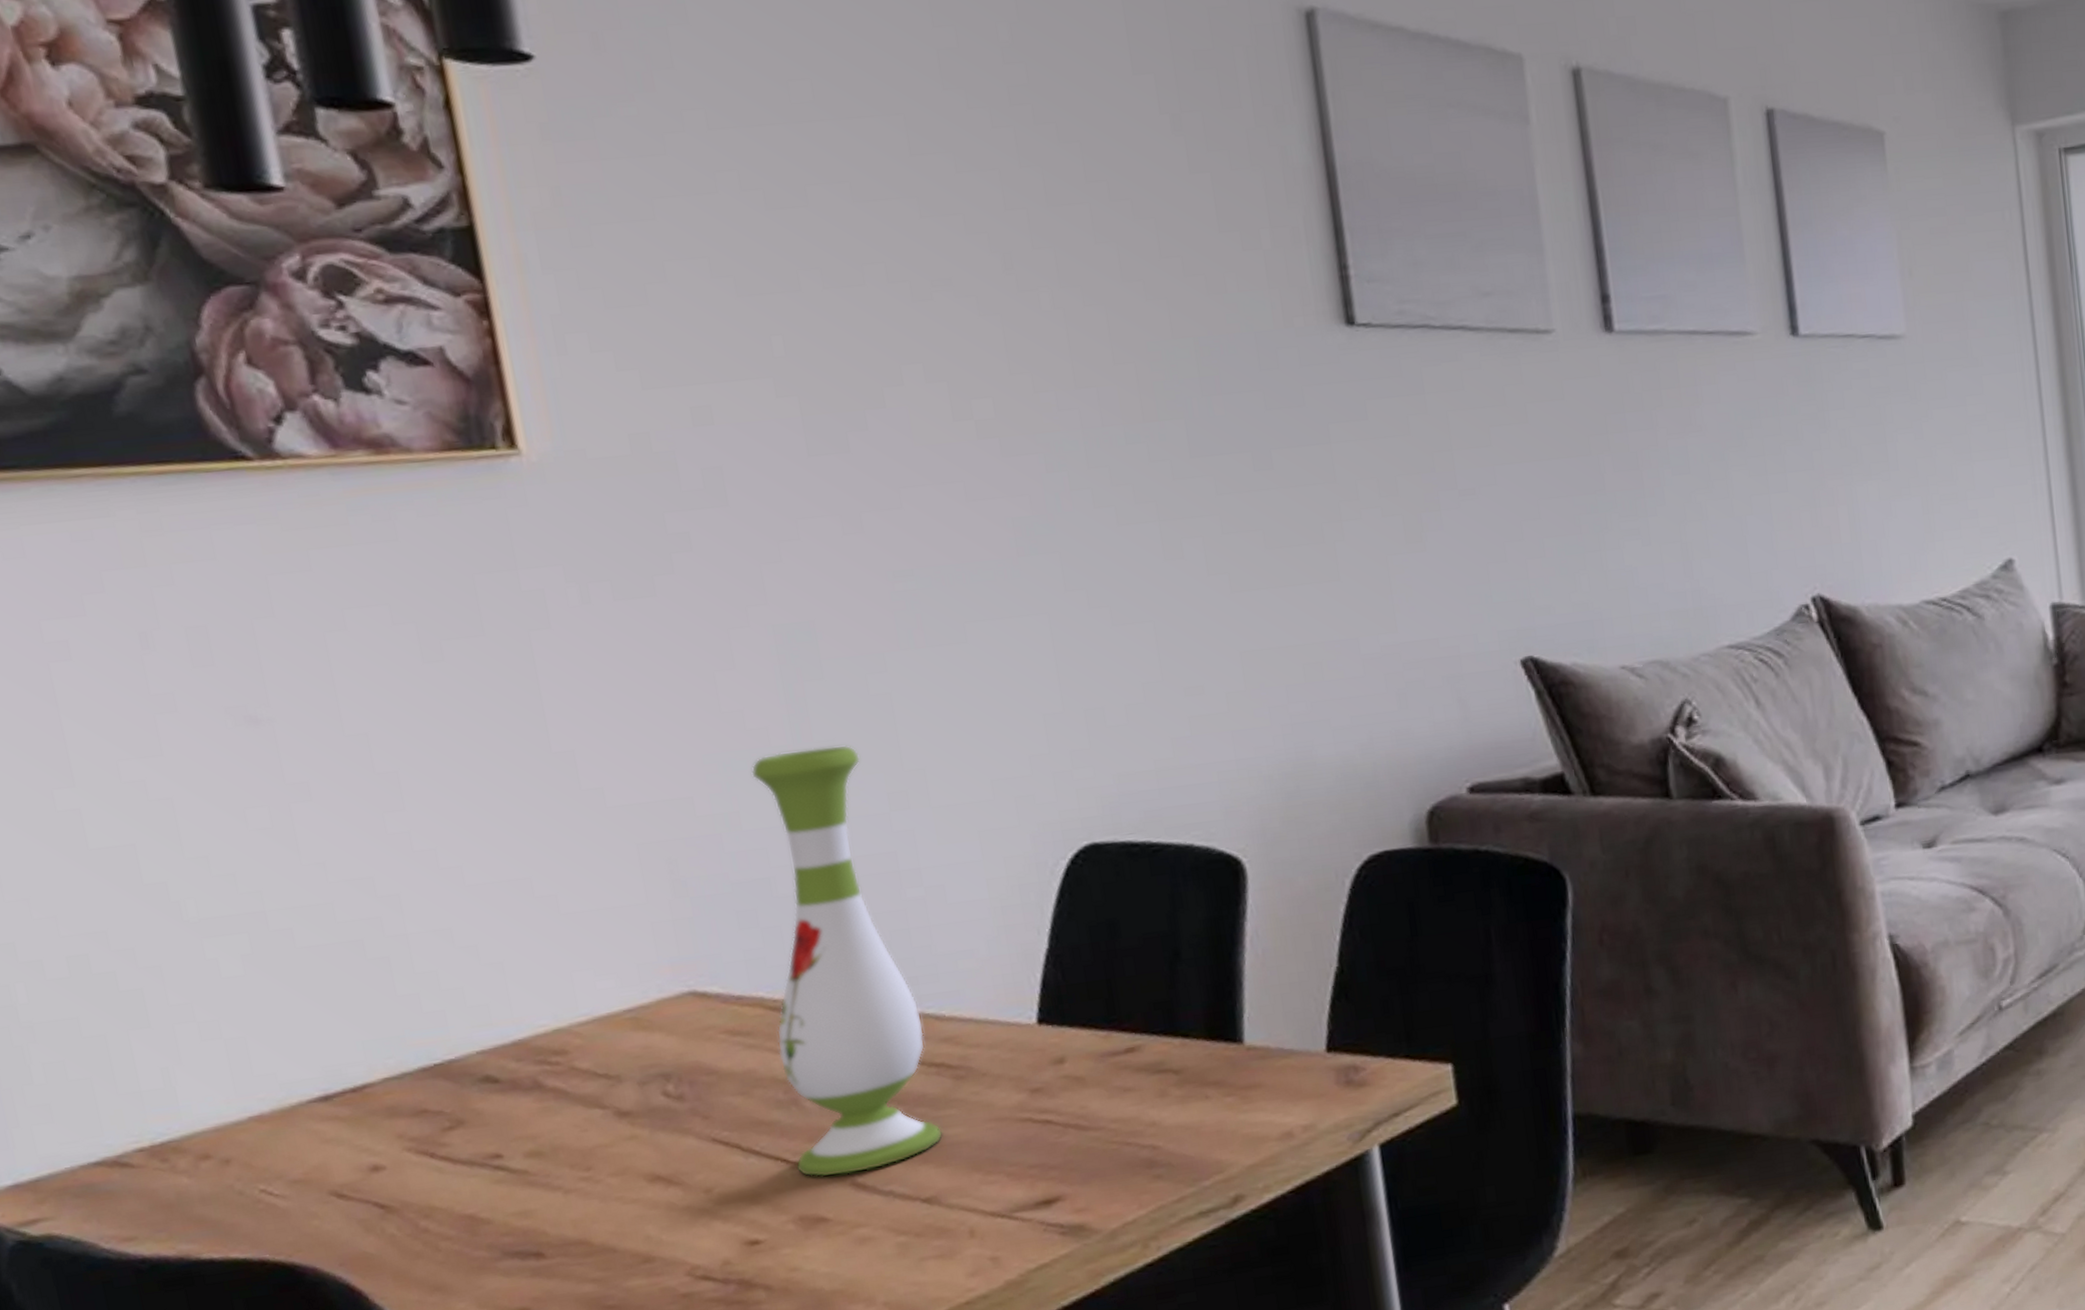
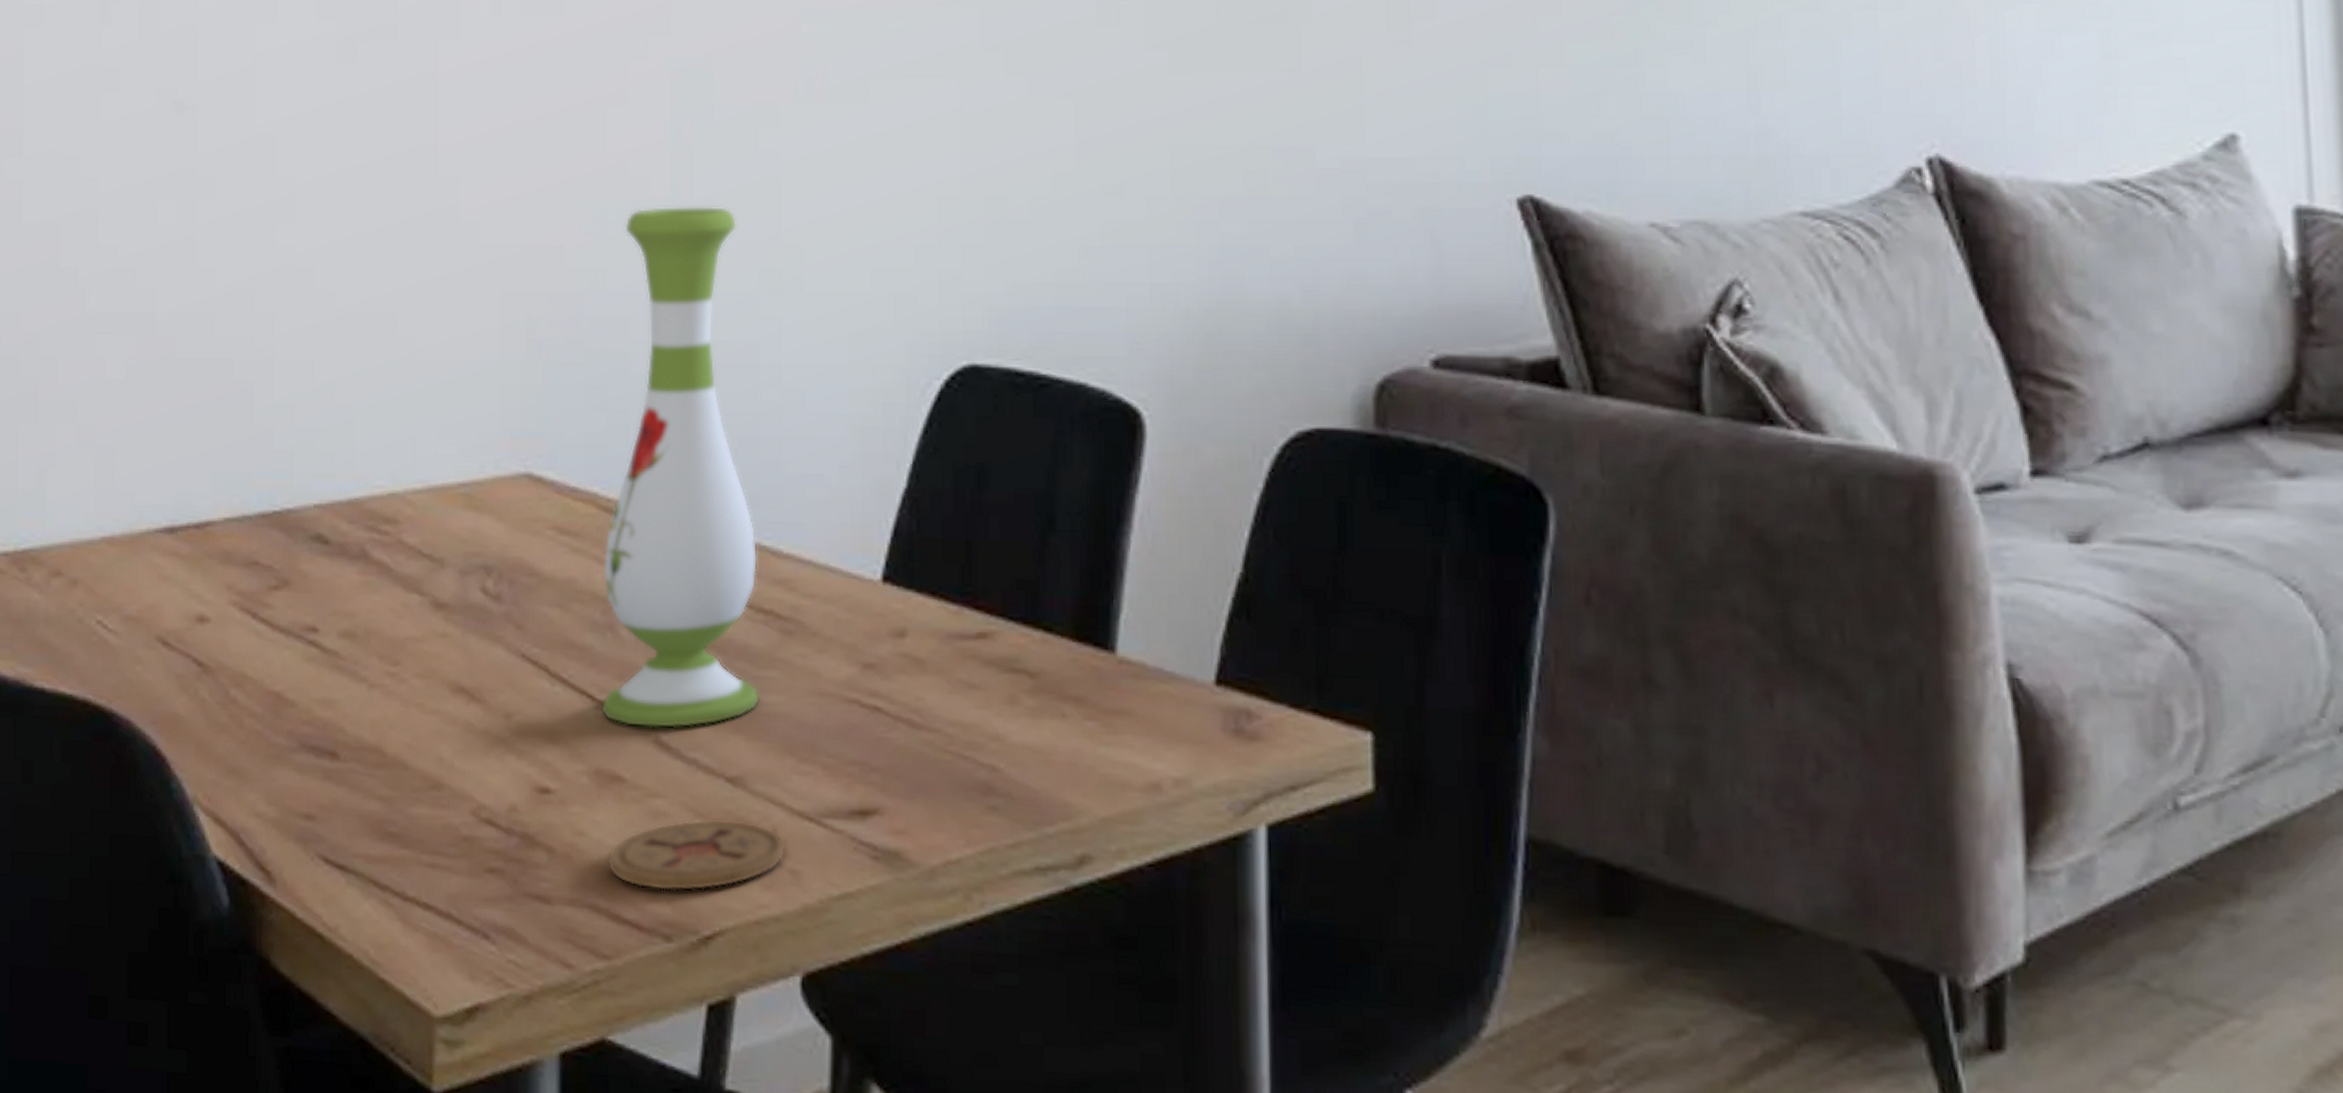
coaster: none [823,1229,984,1300] -> present [608,818,786,892]

